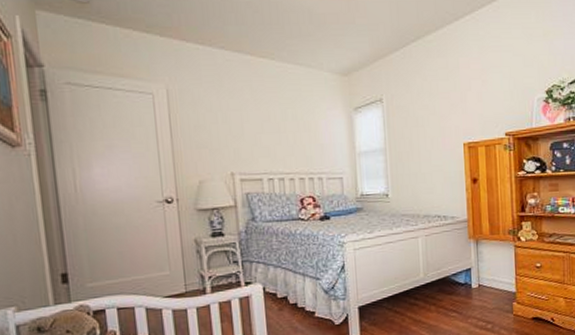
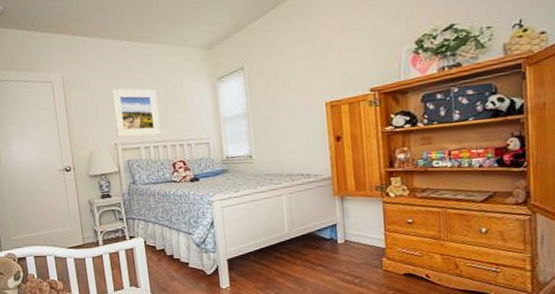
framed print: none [230,108,288,167] -> present [112,88,161,138]

